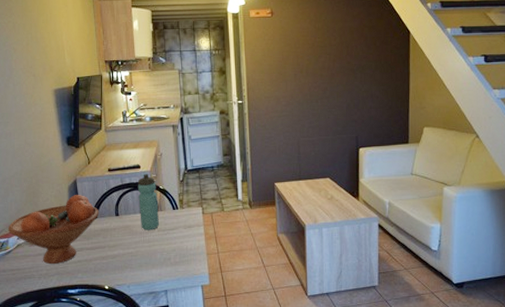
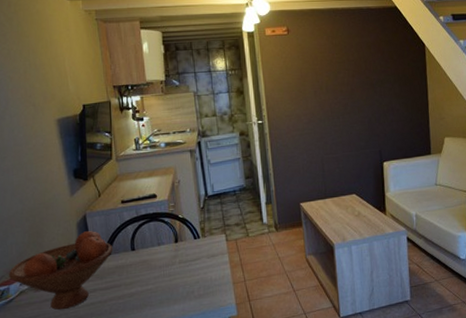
water bottle: present [137,174,159,230] -> none [154,203,180,264]

